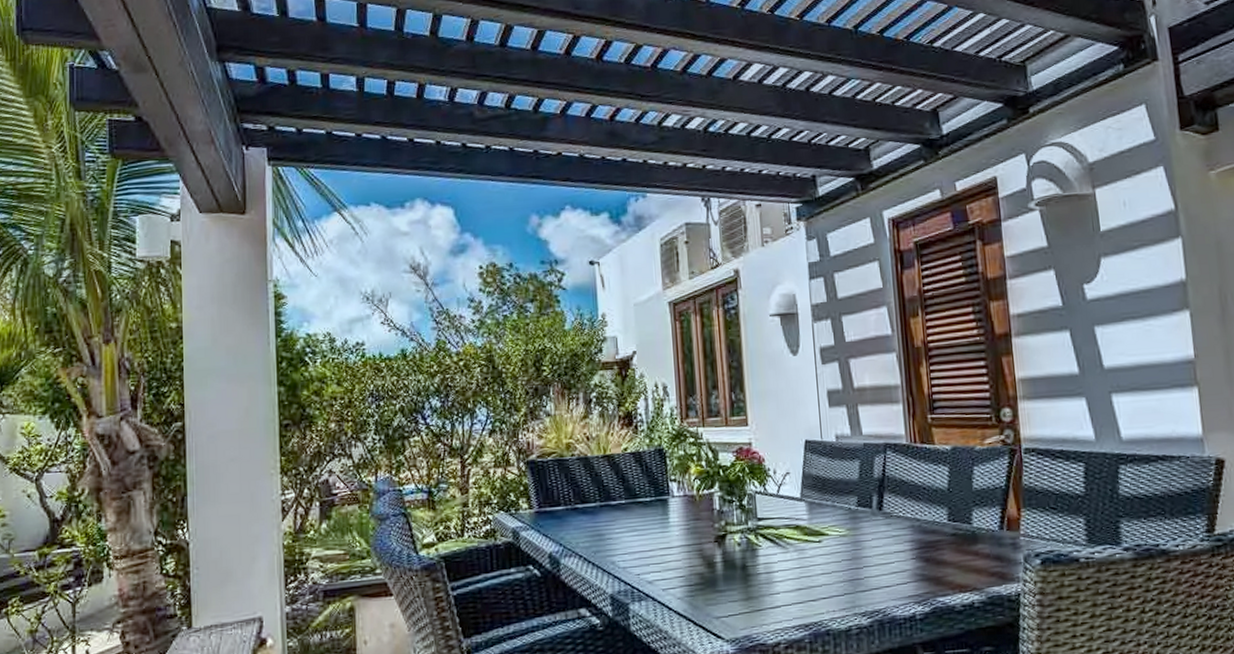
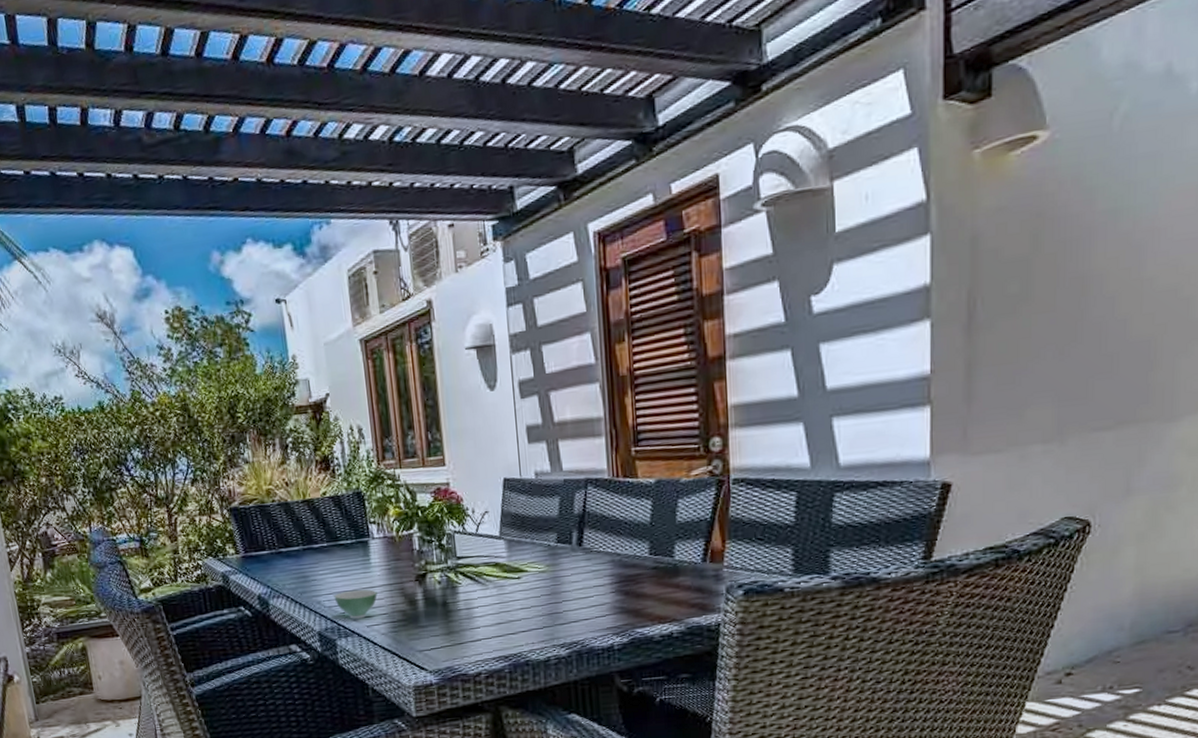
bowl: none [629,549,675,582] -> present [334,589,377,619]

